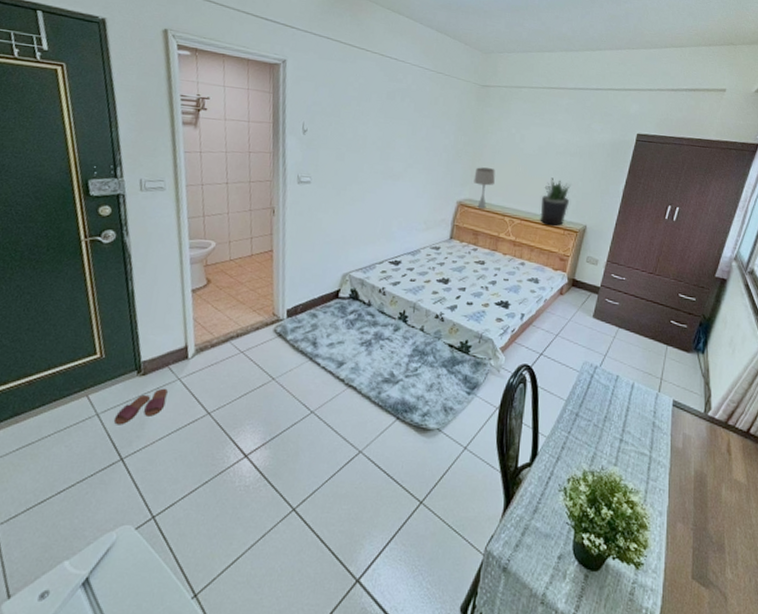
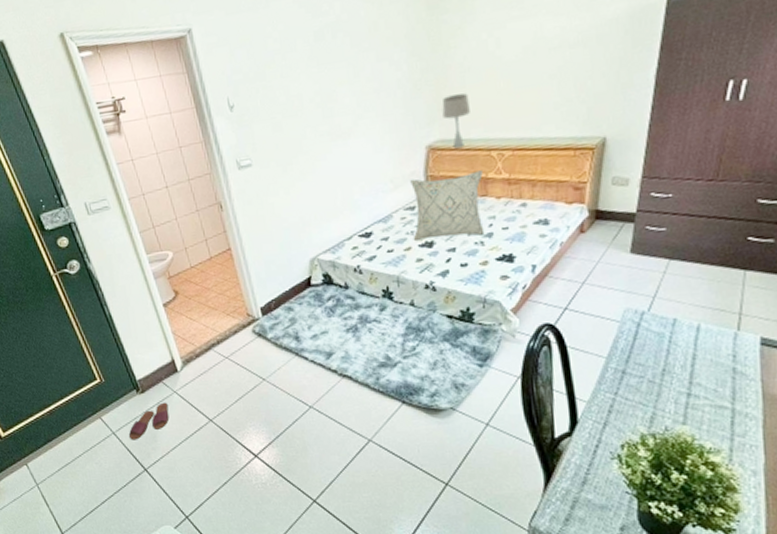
pillow: none [434,224,496,282] -> present [410,170,485,242]
planter: present [540,177,571,226] -> none [537,84,576,150]

